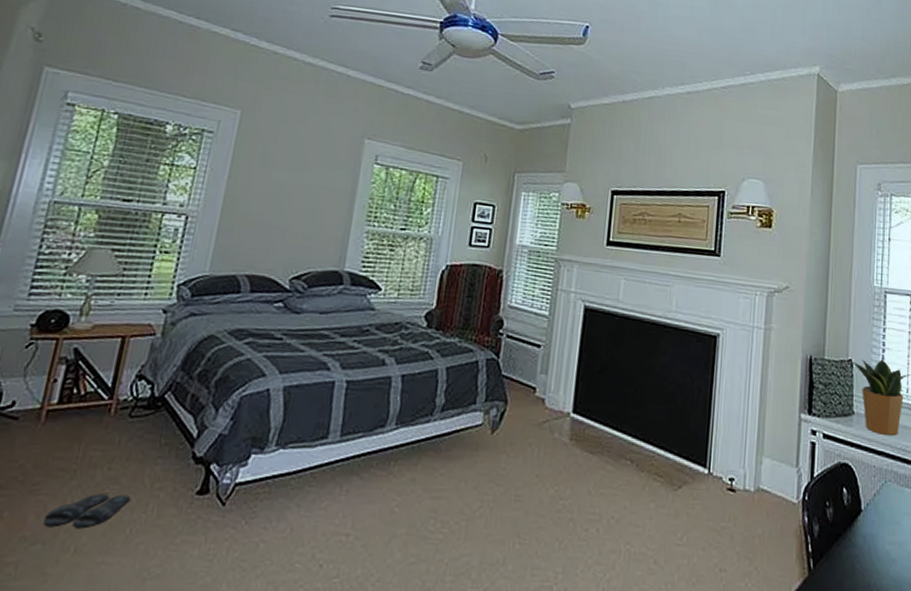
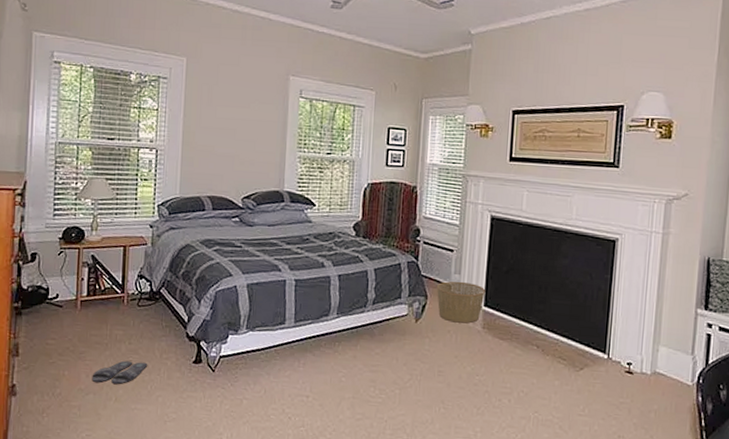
basket: none [518,382,576,434] -> present [436,281,486,324]

